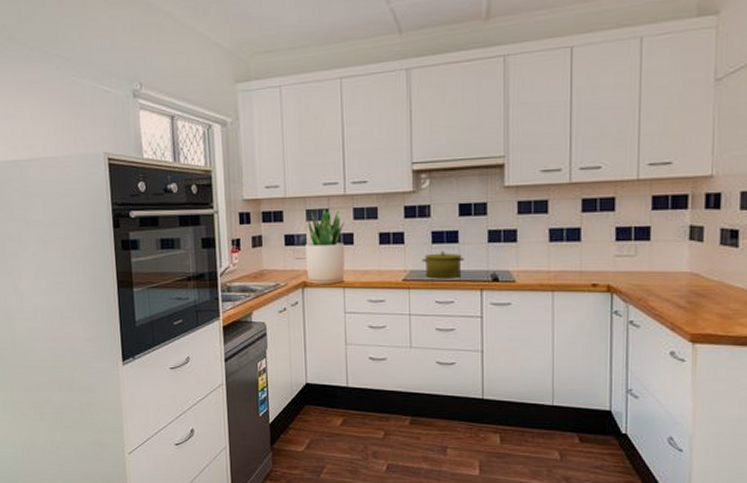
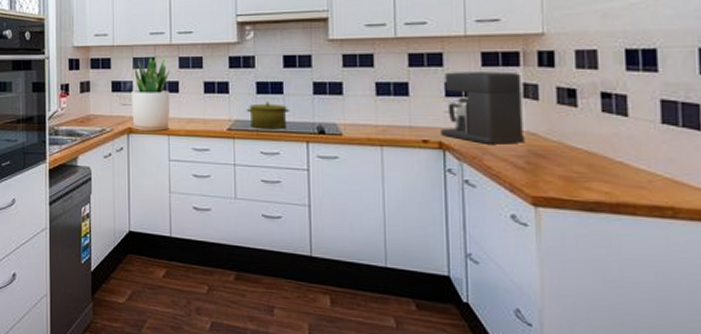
coffee maker: none [608,214,689,286] -> present [439,71,525,144]

